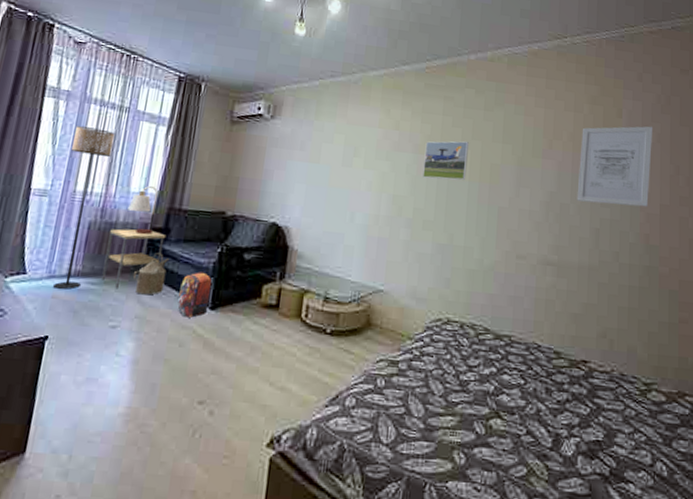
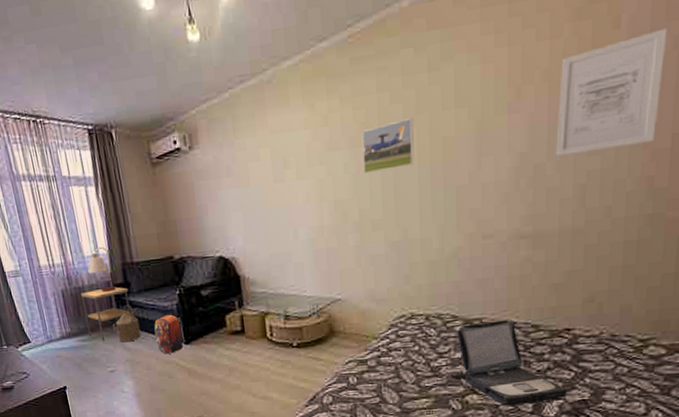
floor lamp: present [52,126,115,290] -> none [18,203,76,350]
laptop: none [478,339,584,438] -> present [451,319,568,406]

